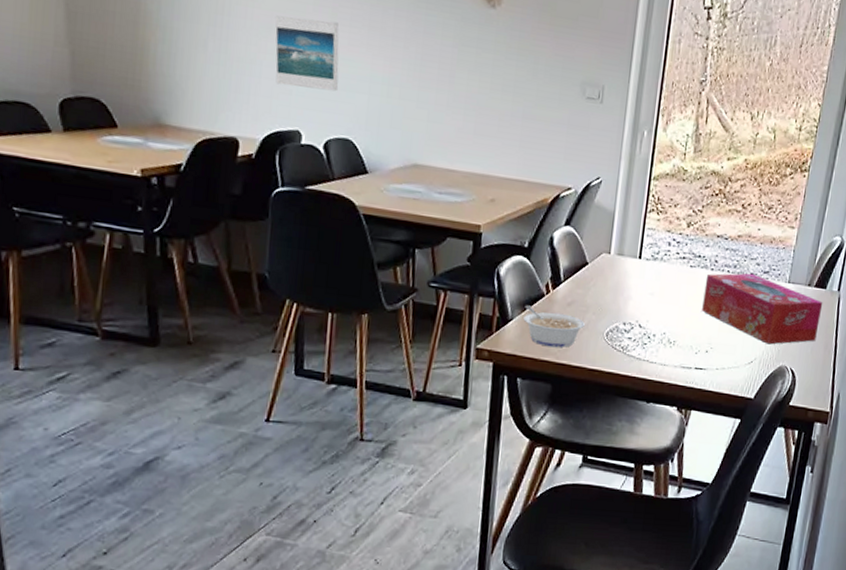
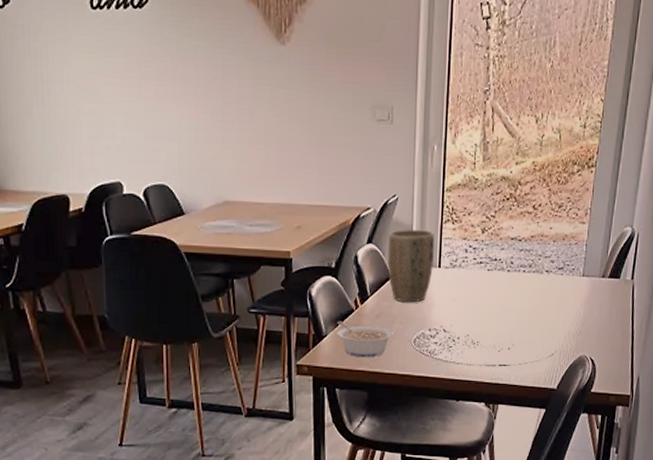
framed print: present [275,15,339,92] -> none [88,77,151,142]
plant pot: none [584,214,637,293] -> present [387,229,434,303]
tissue box: present [702,273,823,344] -> none [502,271,618,337]

